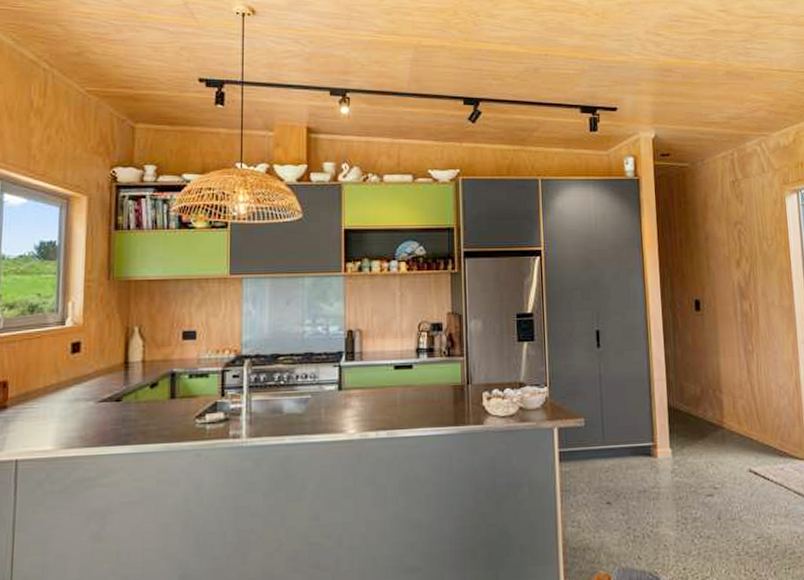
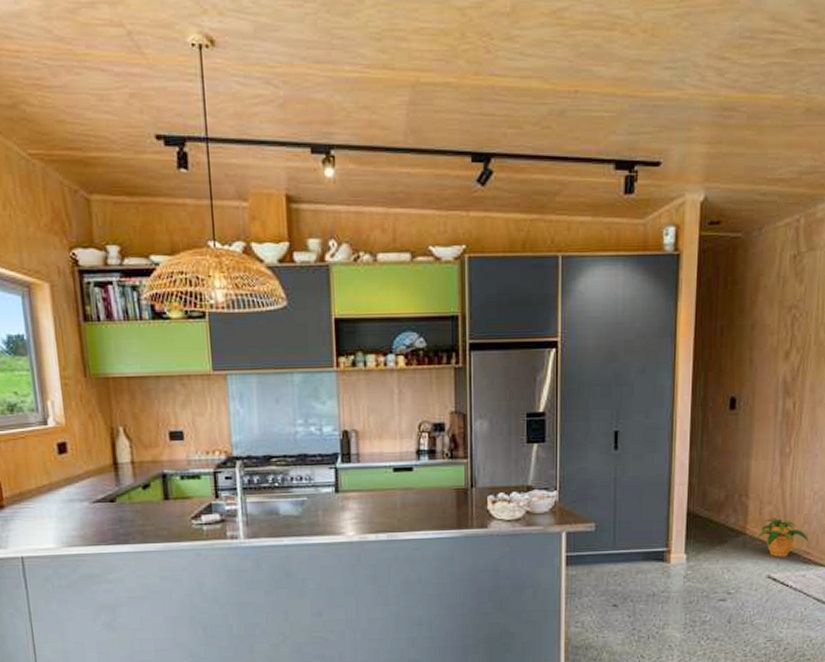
potted plant: none [734,411,782,451] -> present [757,517,810,557]

